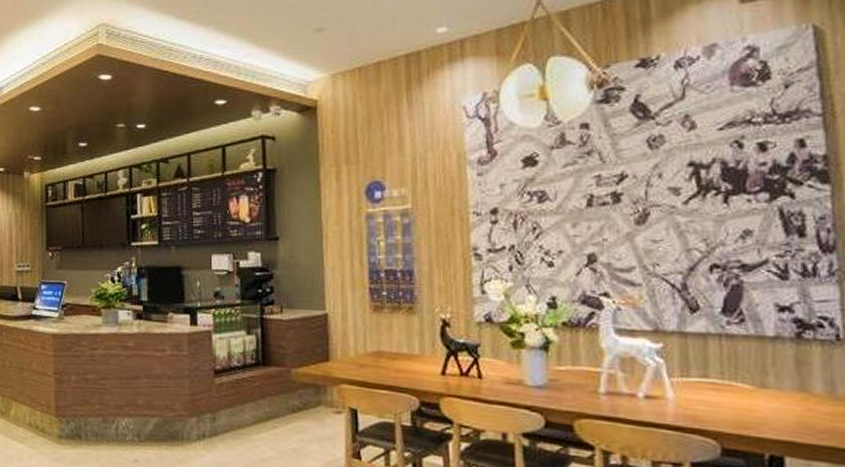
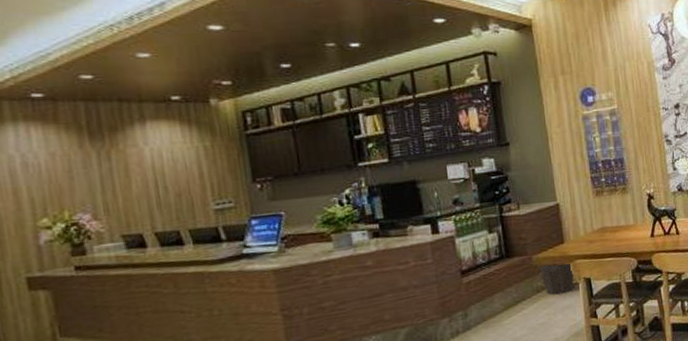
waste bin: none [297,382,338,421] -> present [539,264,574,295]

